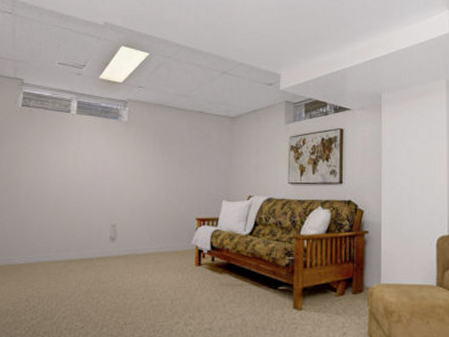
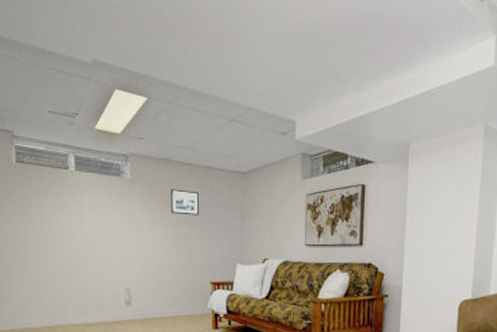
picture frame: none [163,131,190,155] -> present [171,189,199,215]

